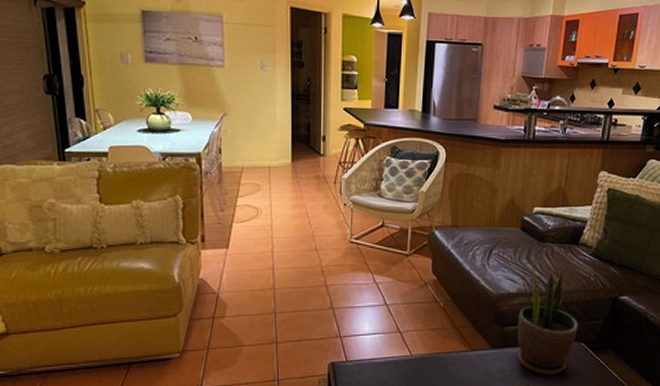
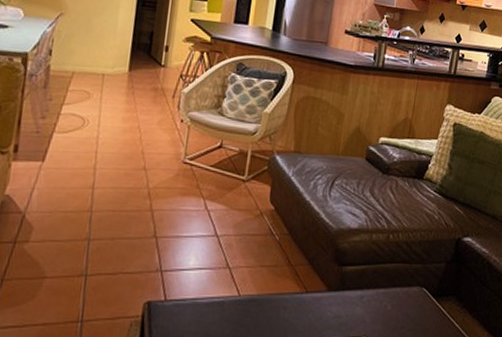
potted plant: present [517,261,578,376] -> none [356,194,421,324]

